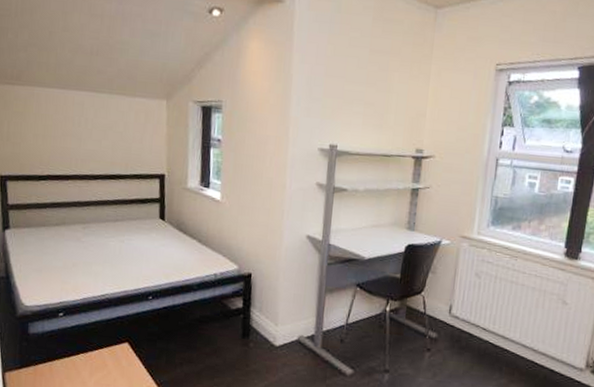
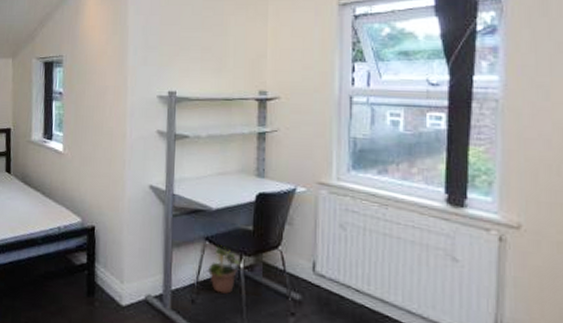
potted plant: none [356,291,387,335] -> present [207,245,240,295]

